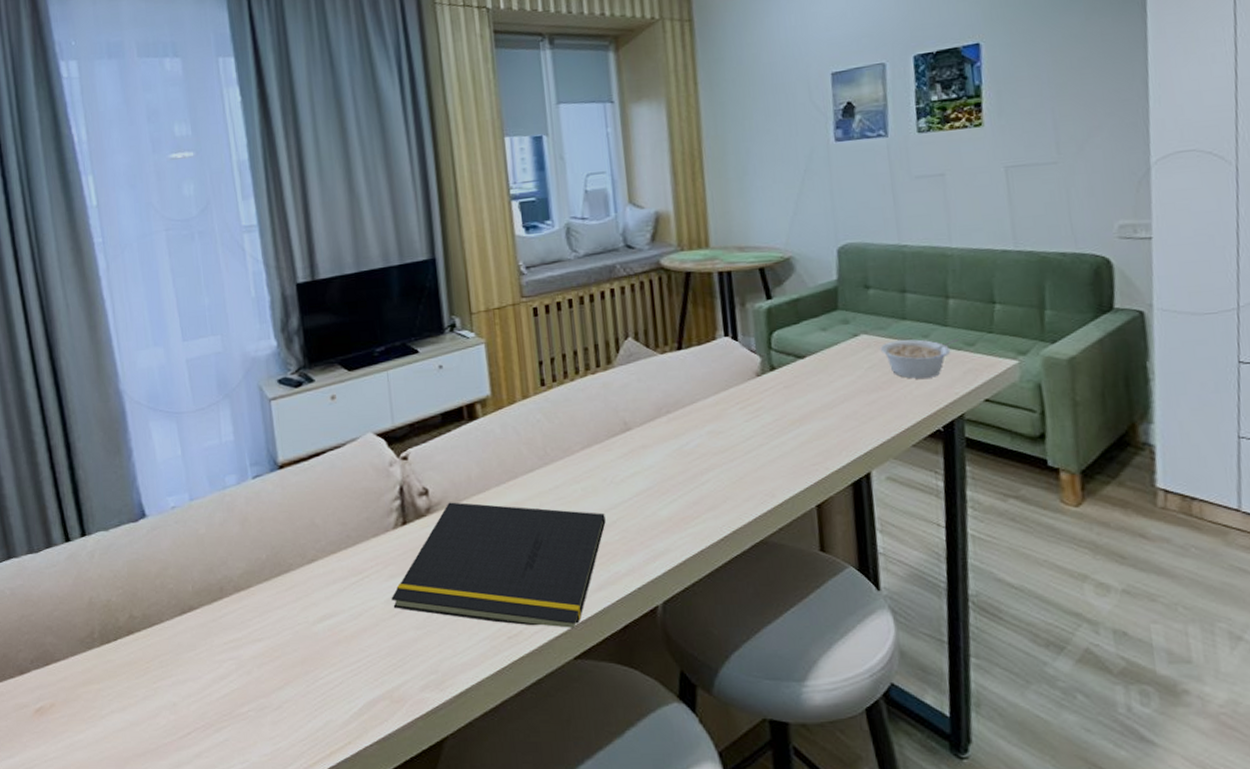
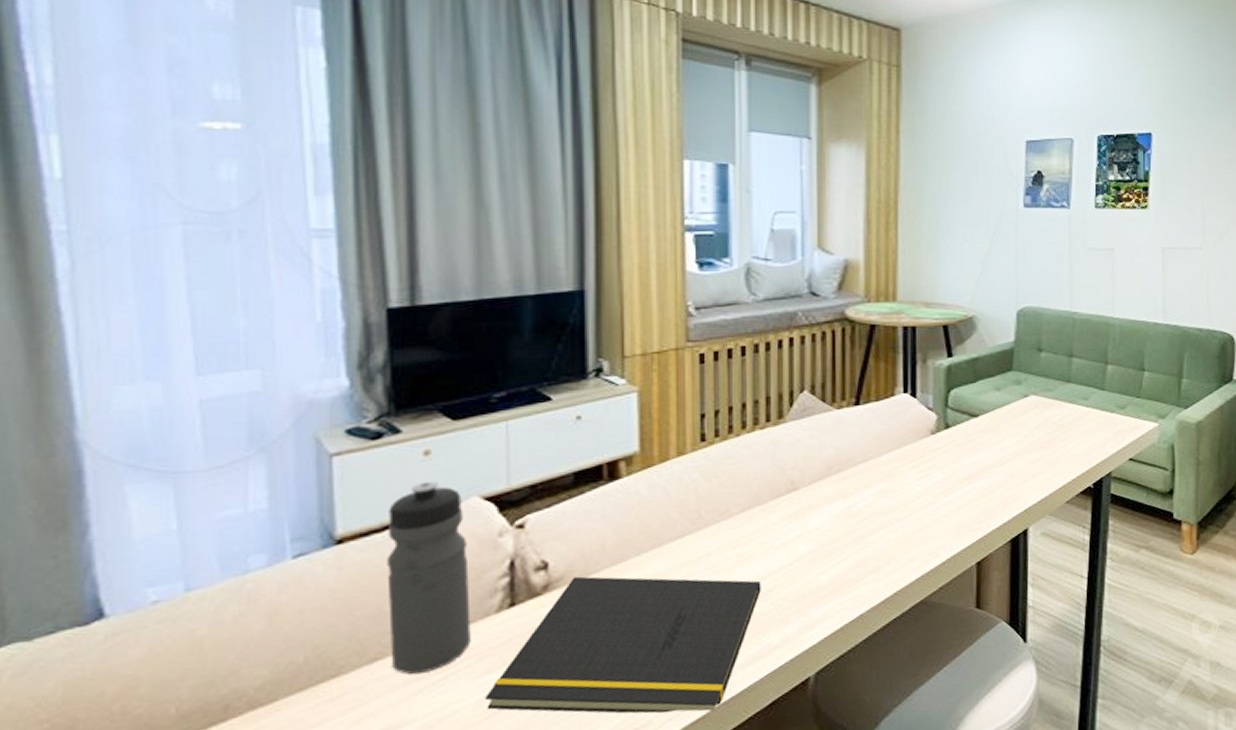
water bottle: none [311,420,377,575] -> present [387,481,471,675]
legume: present [880,338,959,379] -> none [1046,401,1113,439]

